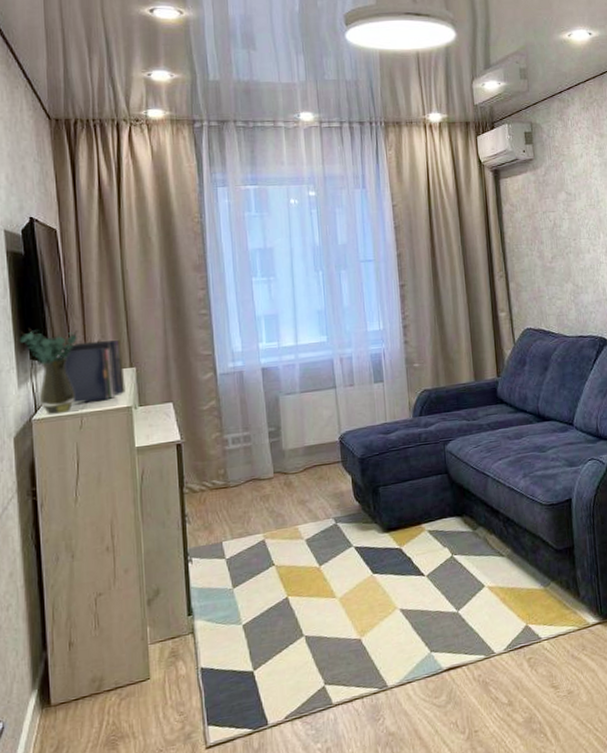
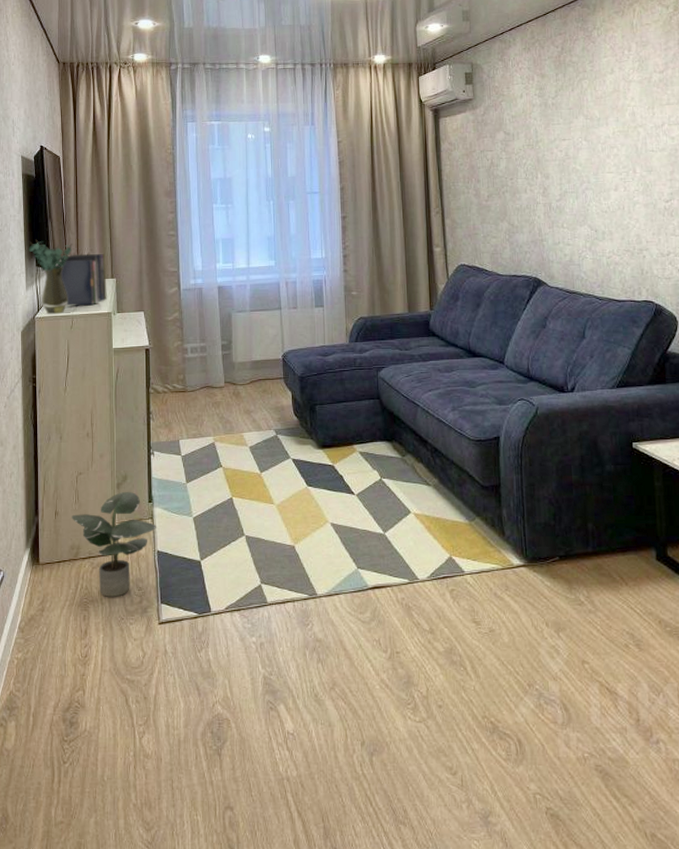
potted plant: none [90,606,198,730] -> present [71,491,156,597]

